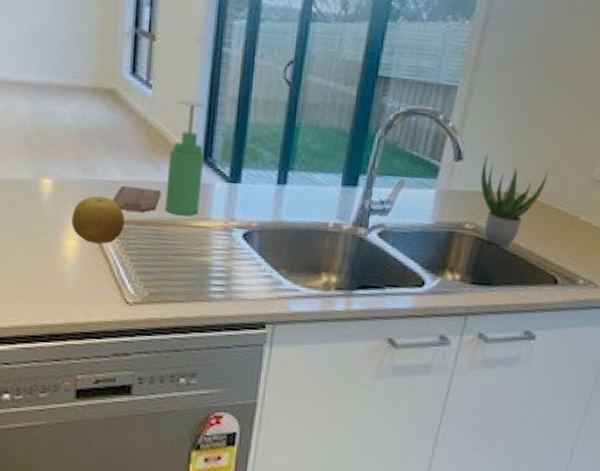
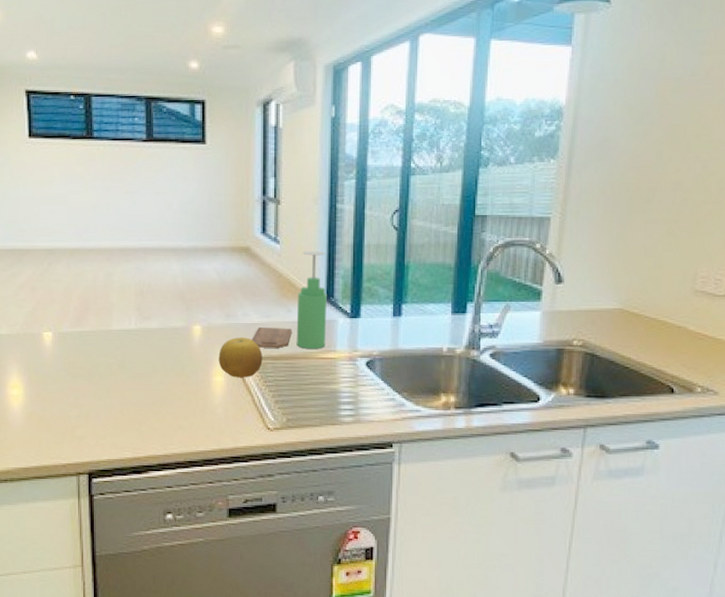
potted plant: present [480,154,549,247] -> none [583,275,650,360]

